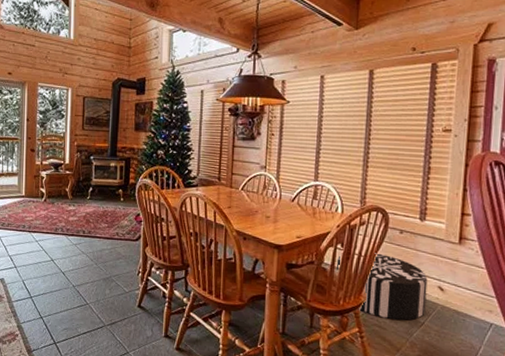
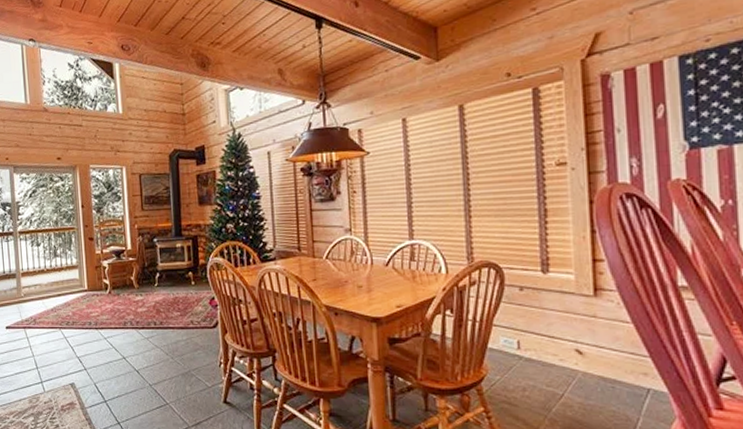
pouf: present [337,253,428,321] -> none [448,316,563,393]

